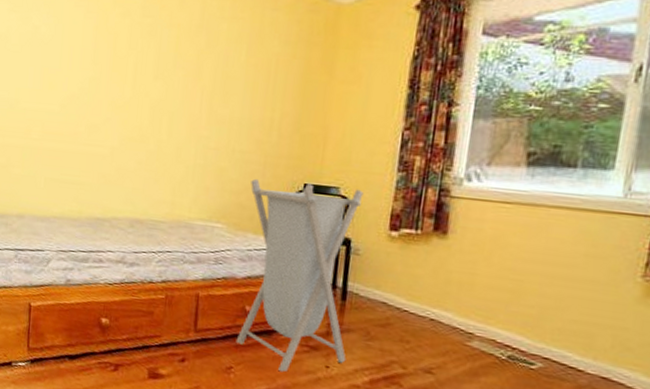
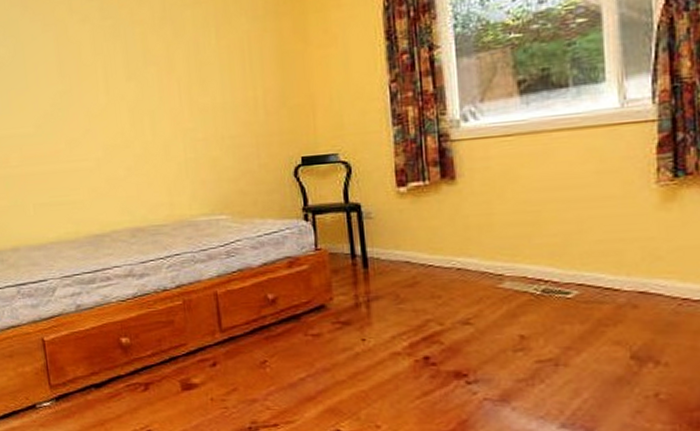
laundry hamper: present [236,178,364,373] -> none [247,151,381,355]

